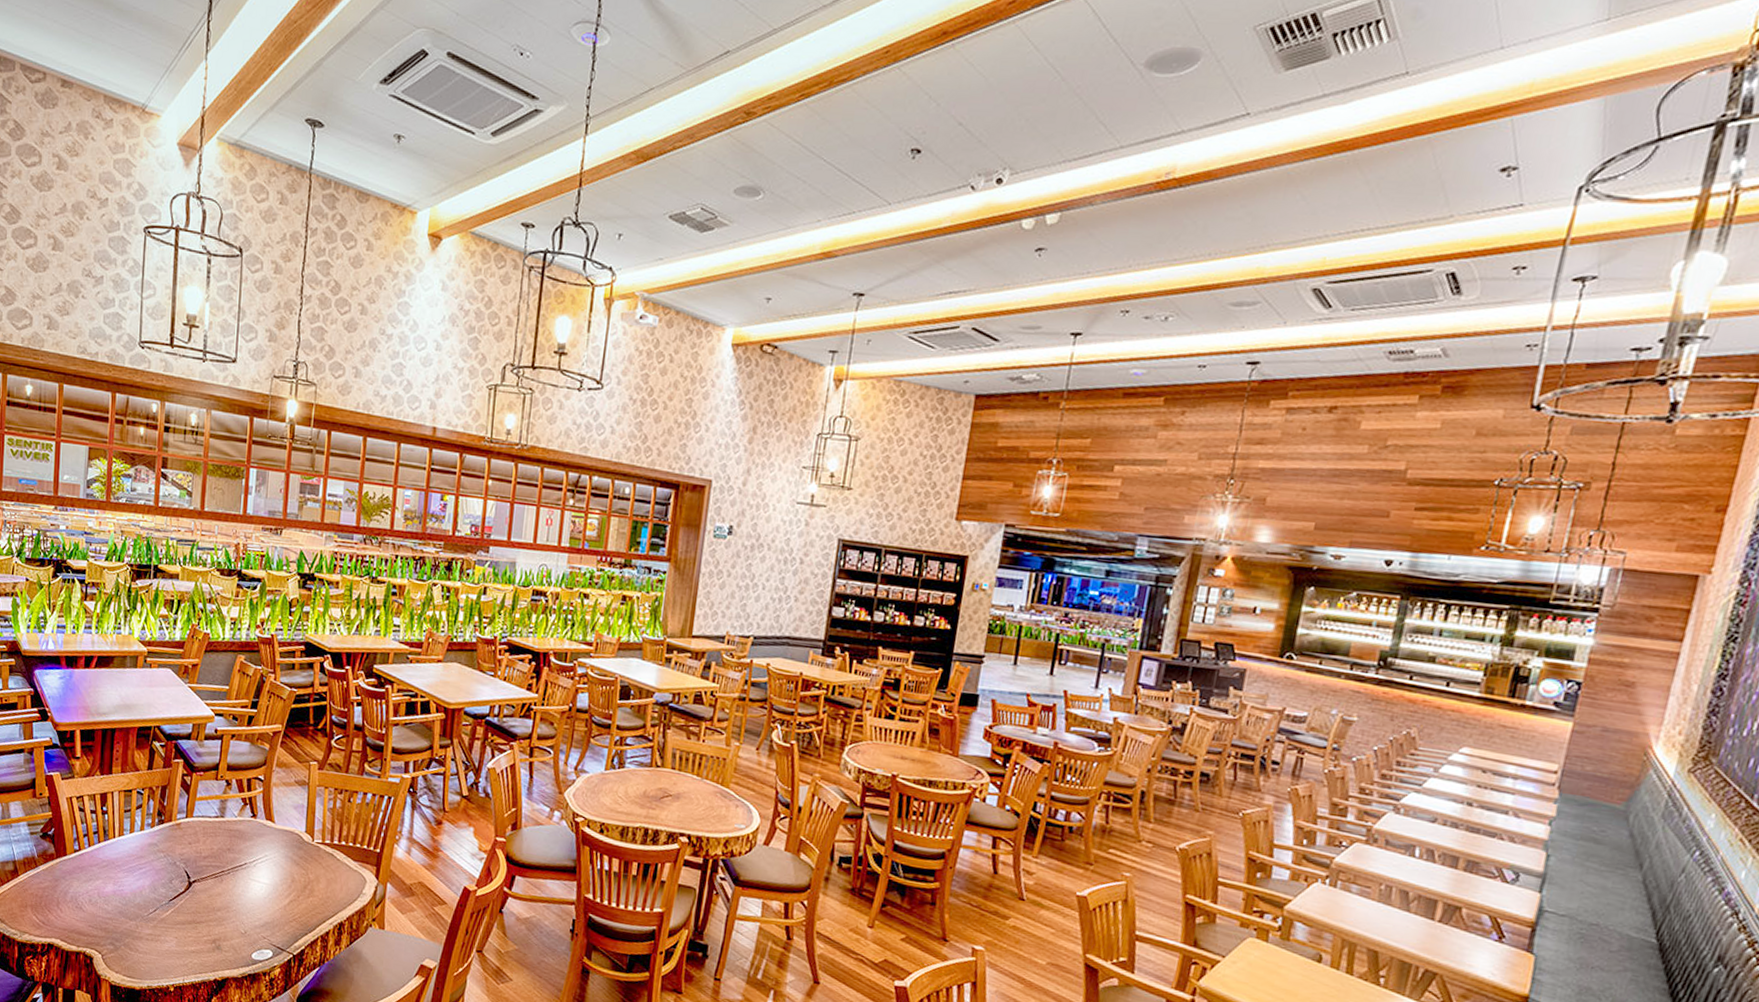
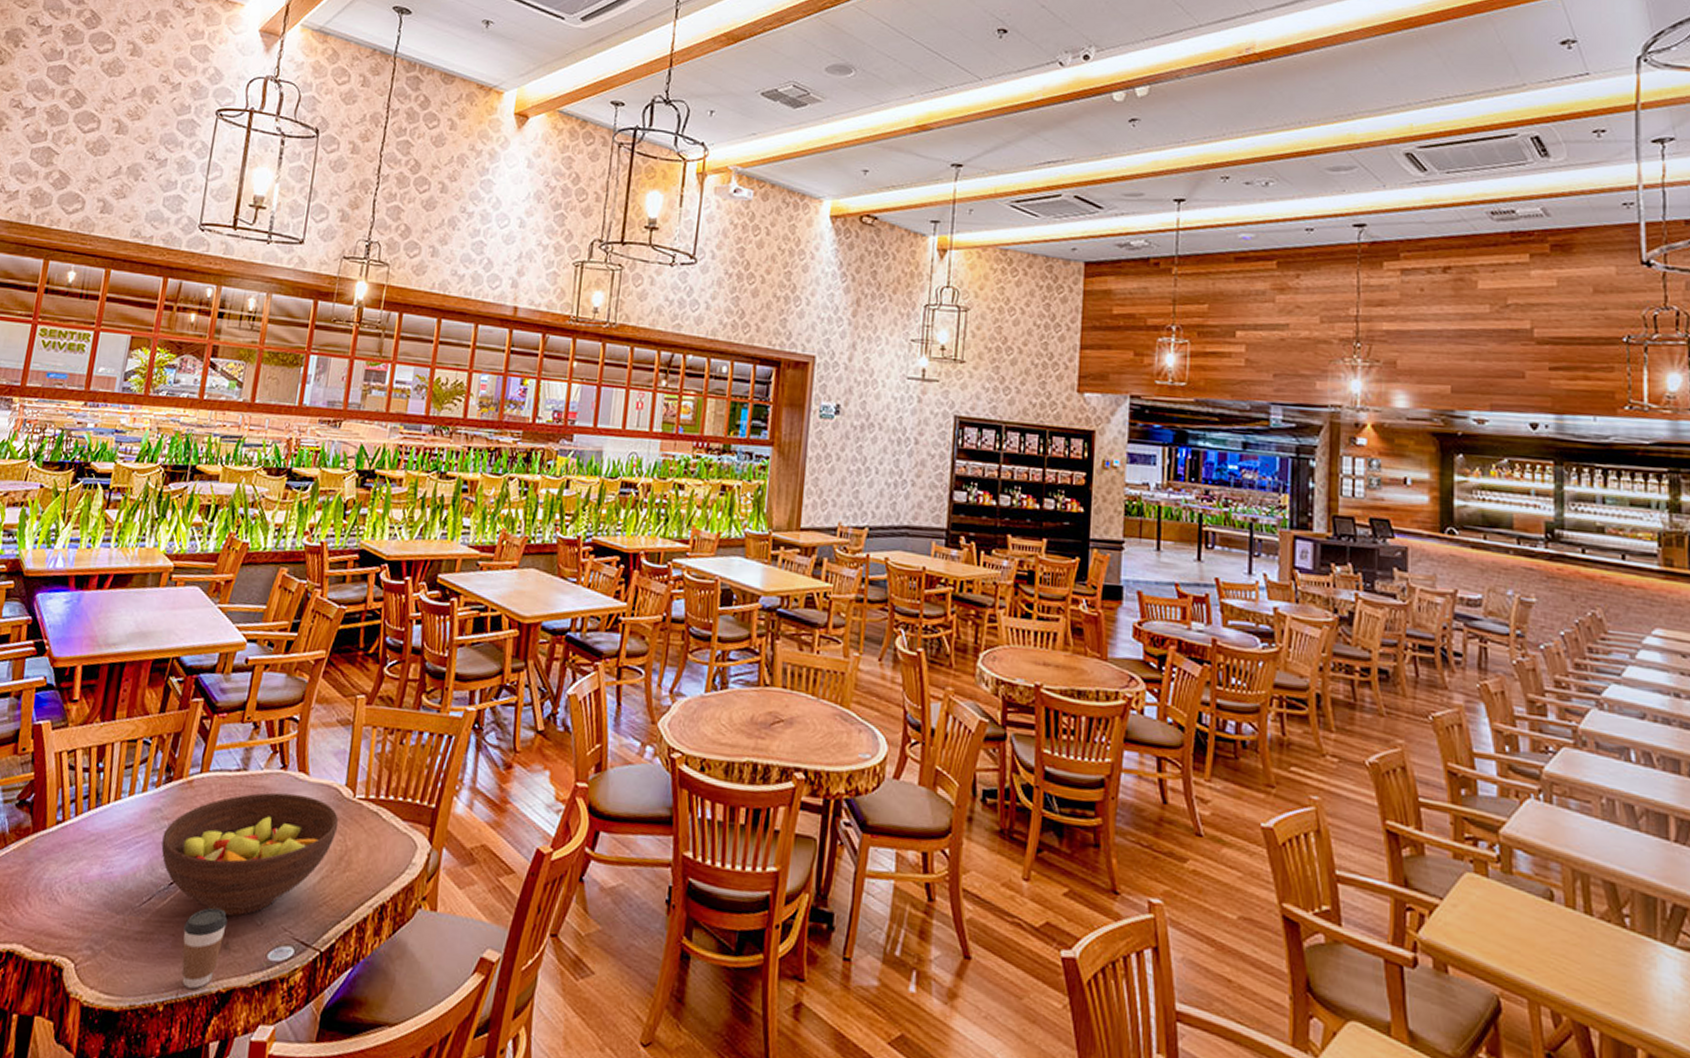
fruit bowl: none [160,835,302,926] -> present [161,792,339,916]
coffee cup: none [184,919,218,977] -> present [181,907,228,989]

